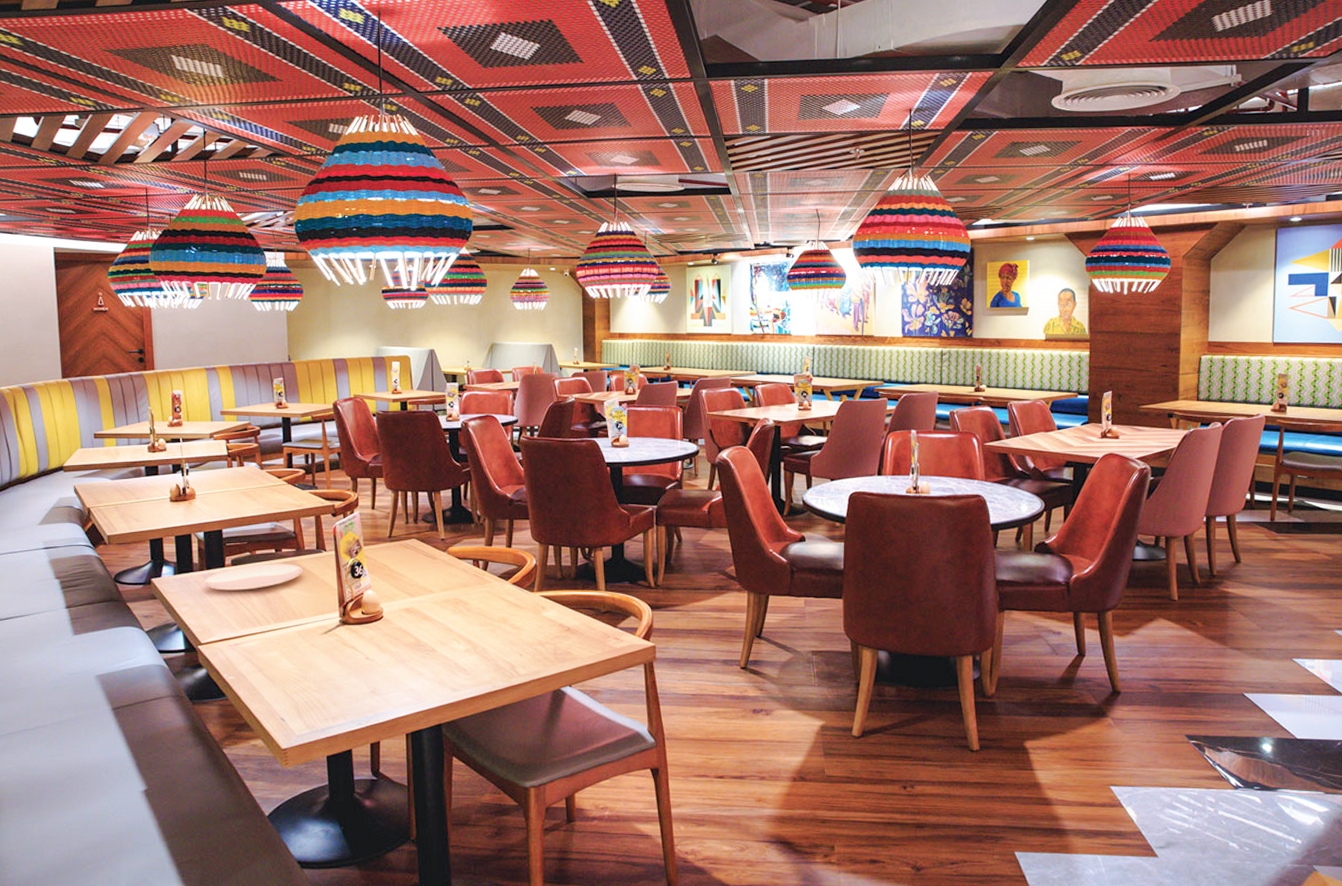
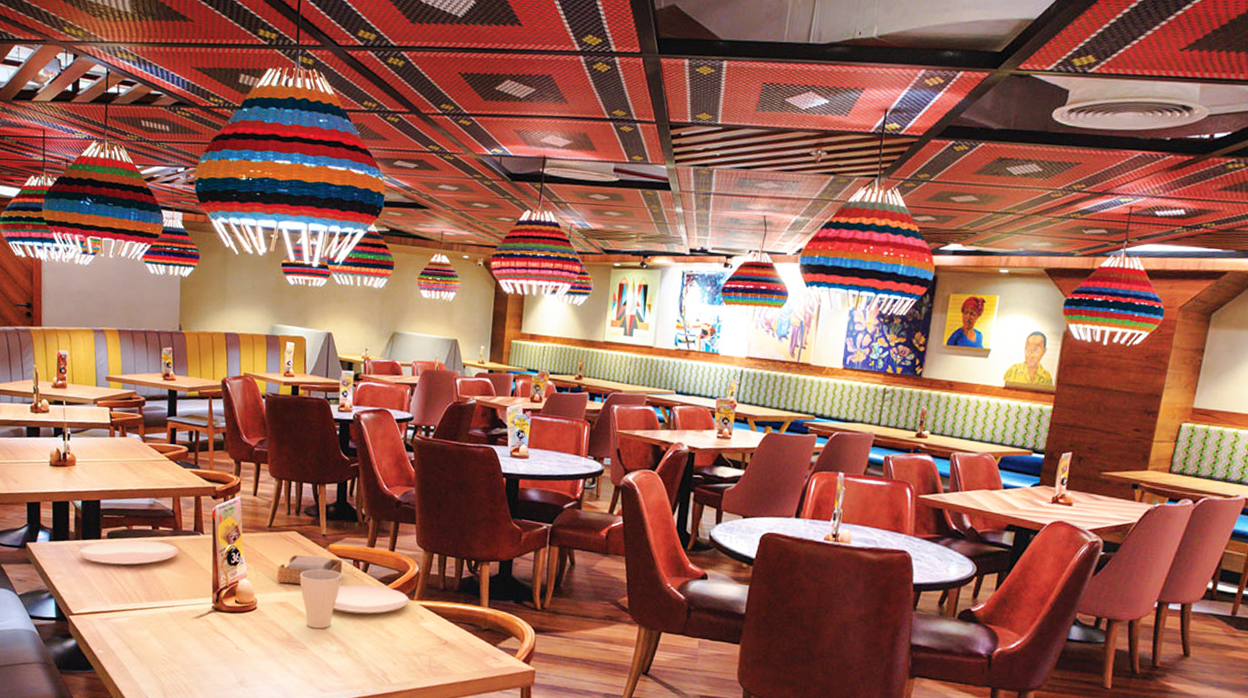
napkin holder: none [401,560,463,590] -> present [277,554,343,585]
cup: none [423,571,463,630] -> present [299,568,342,629]
plate: none [457,582,529,611] -> present [333,584,409,614]

